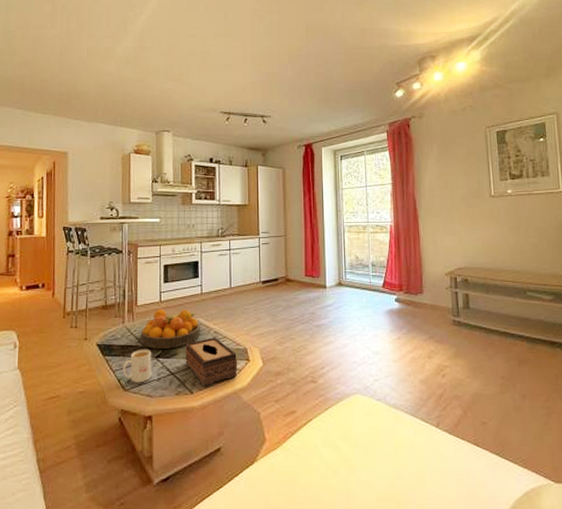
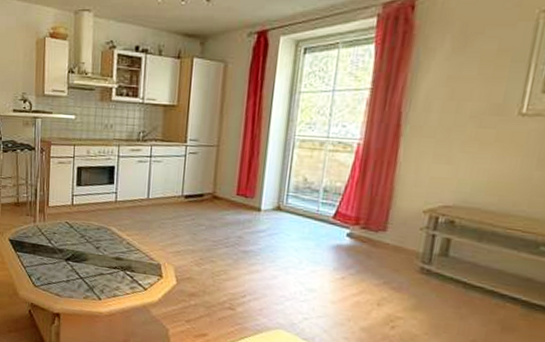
mug: present [122,349,152,383] -> none [33,250,62,282]
fruit bowl: present [140,309,200,349] -> none [51,212,112,254]
tissue box: present [185,337,238,386] -> none [95,248,150,295]

